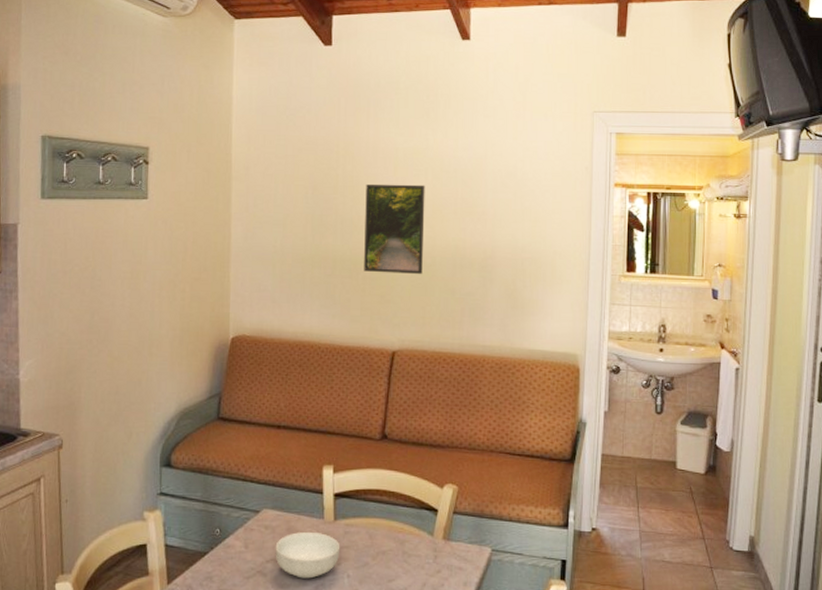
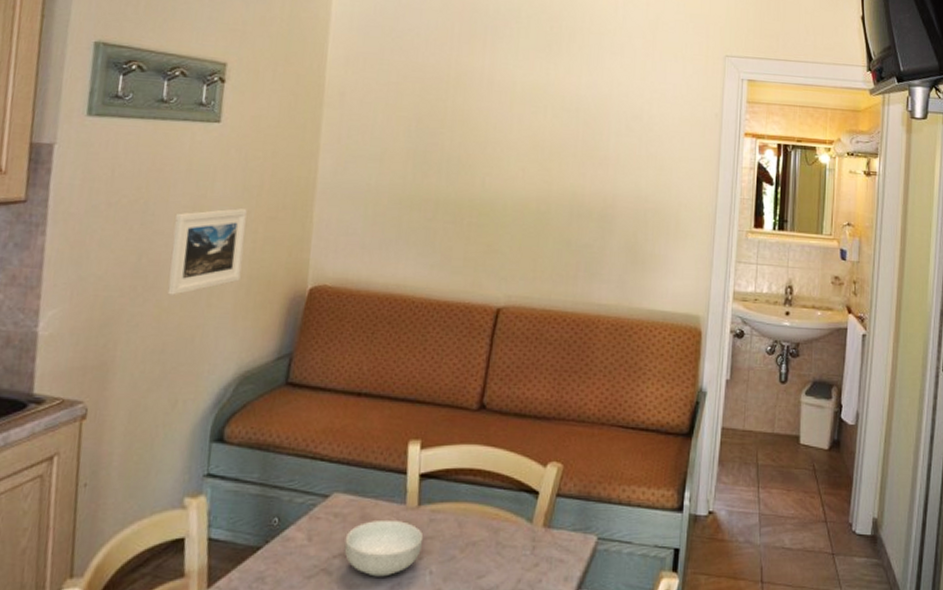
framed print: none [116,272,176,347] -> present [167,208,247,295]
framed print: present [364,184,425,274] -> none [470,119,544,222]

